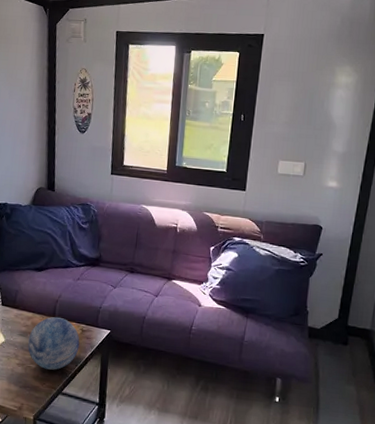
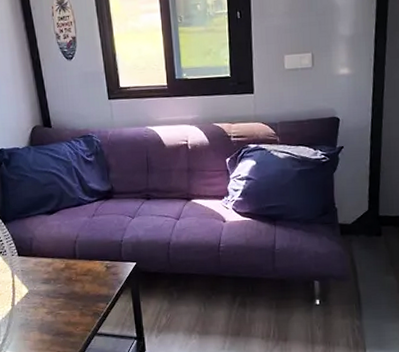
decorative orb: present [28,316,80,370] -> none [52,257,107,313]

